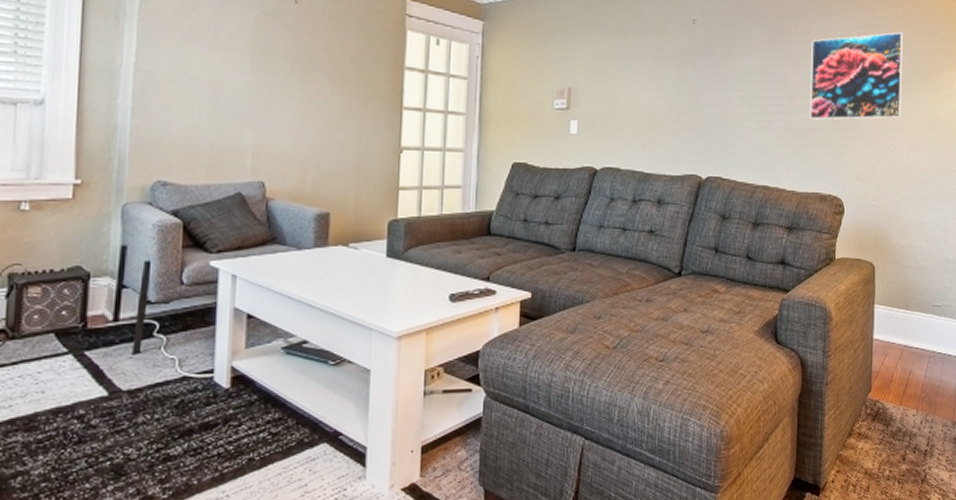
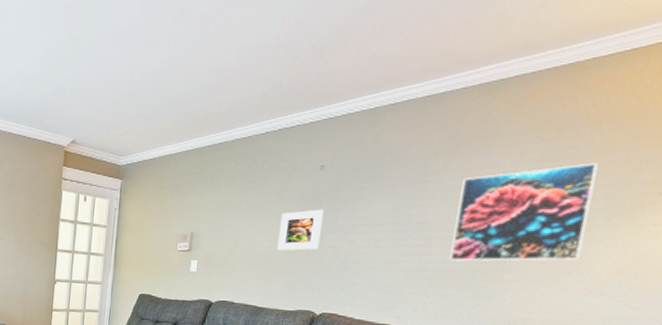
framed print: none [659,65,700,110] -> present [277,209,324,251]

